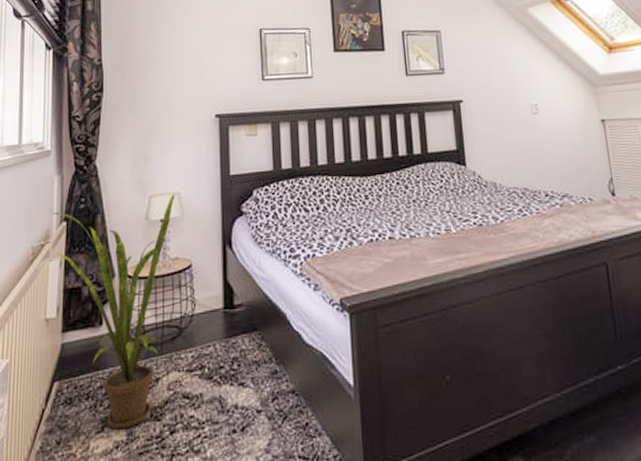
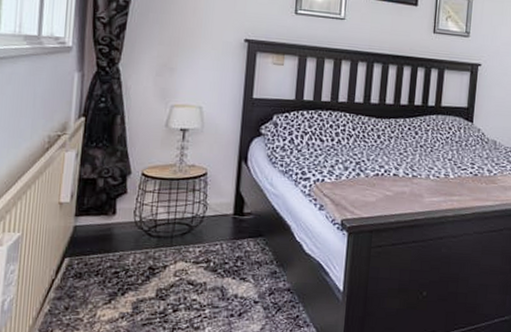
house plant: present [53,193,175,430] -> none [71,106,197,304]

